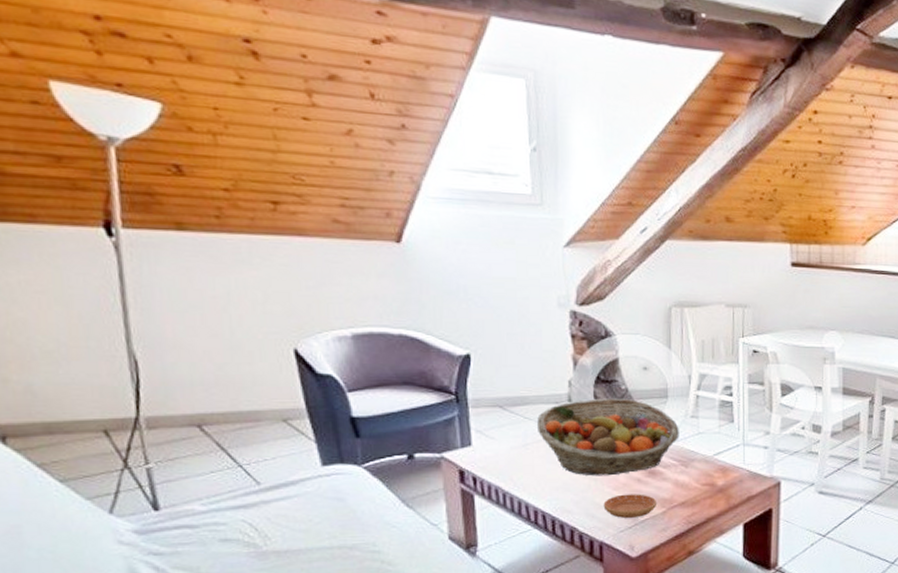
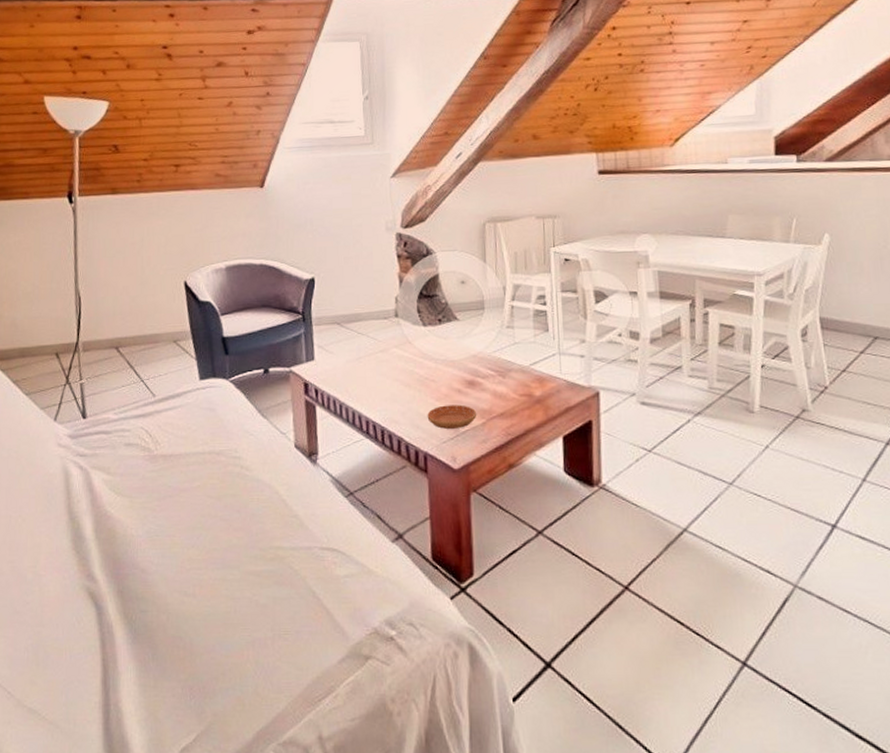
fruit basket: present [537,398,679,476] -> none [369,311,496,388]

